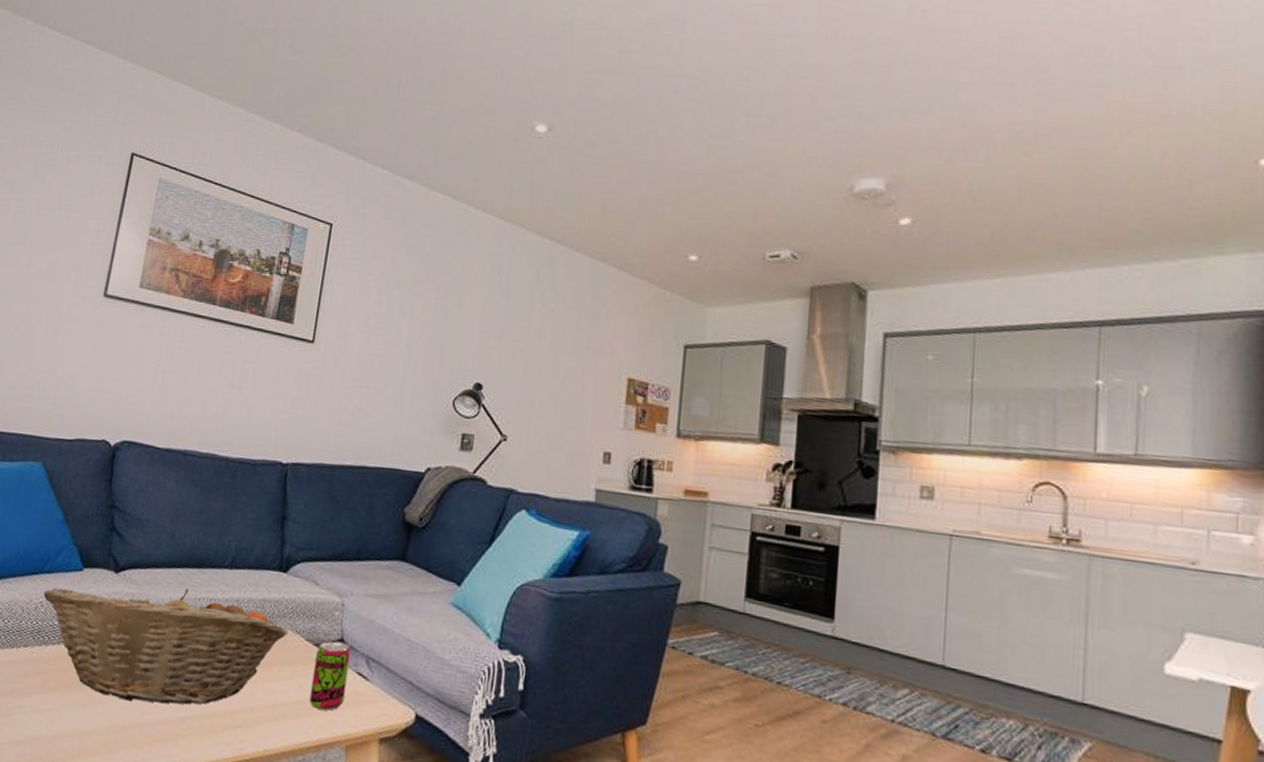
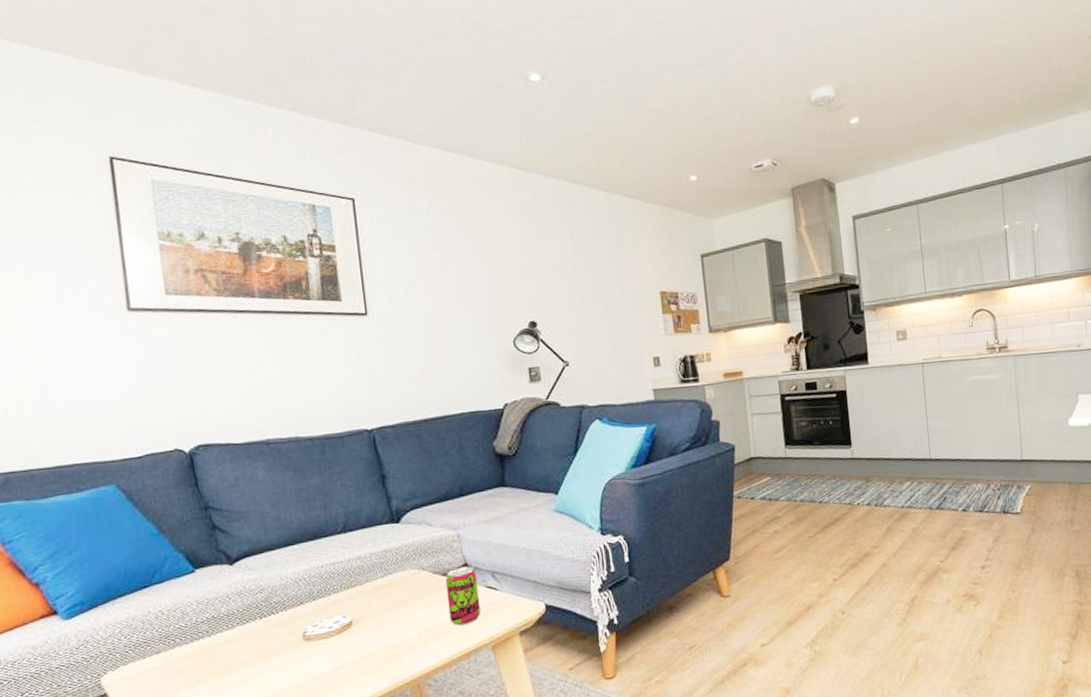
fruit basket: present [43,587,289,705] -> none [160,560,416,672]

